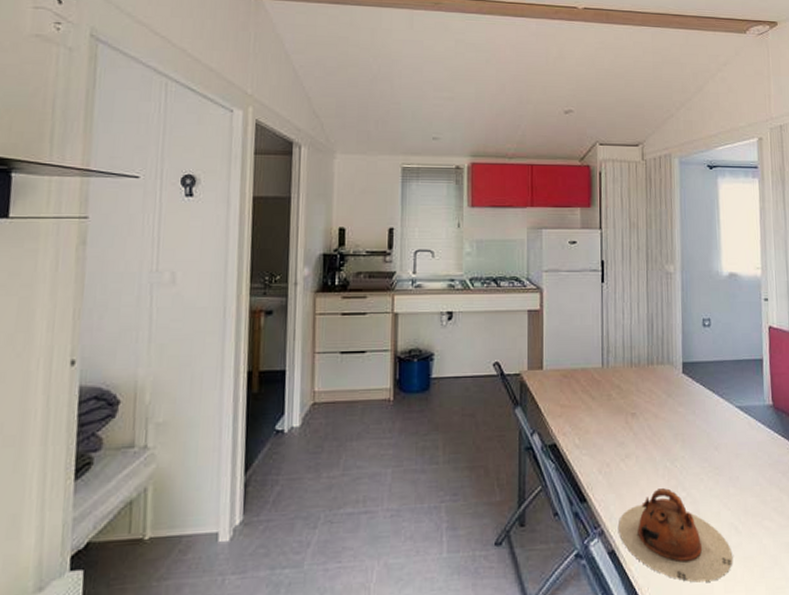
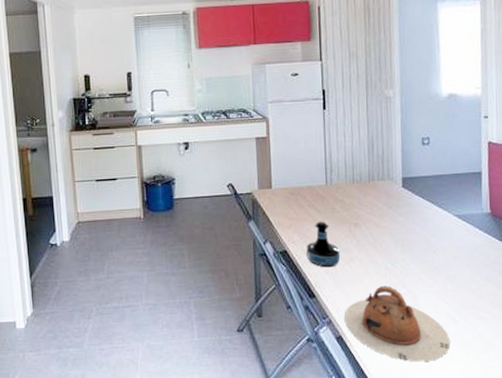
tequila bottle: none [578,409,616,466] -> present [306,221,341,268]

